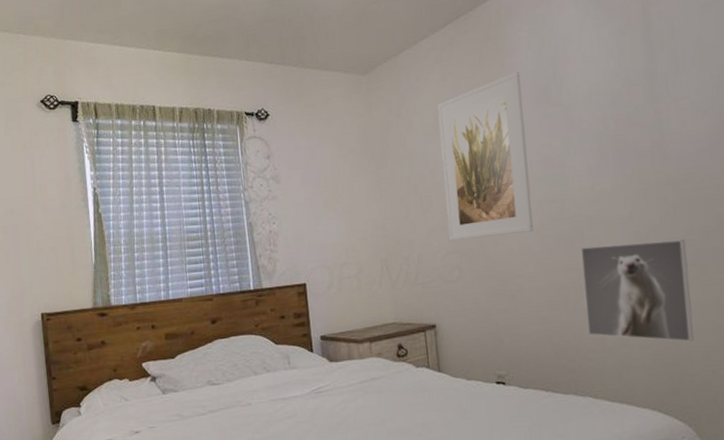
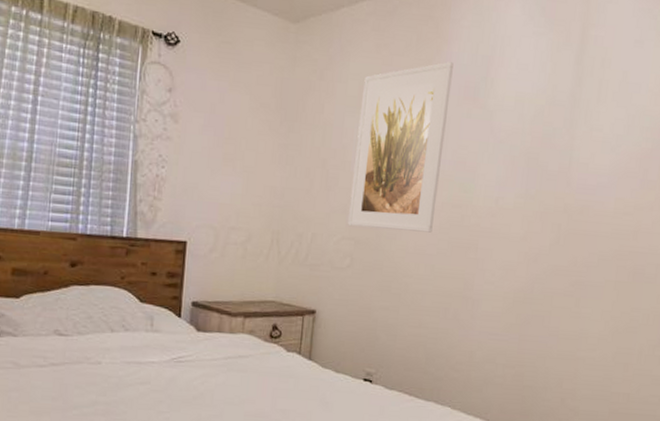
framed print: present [580,239,694,342] -> none [460,259,568,368]

